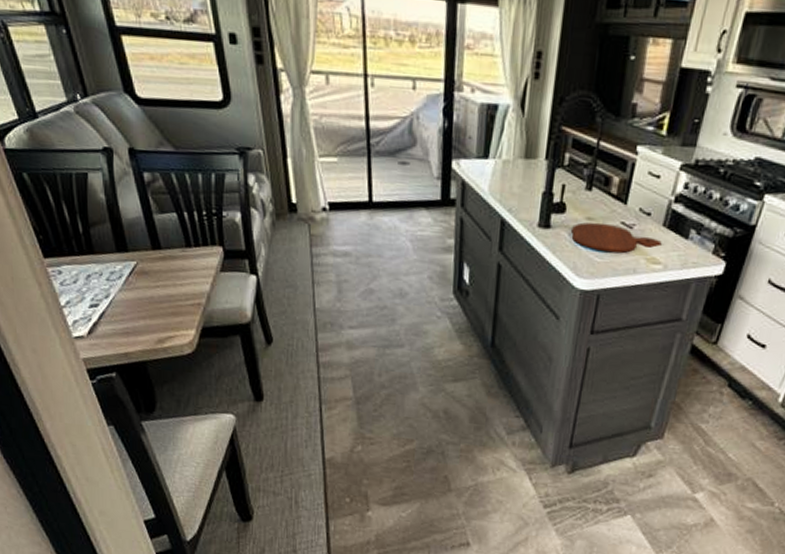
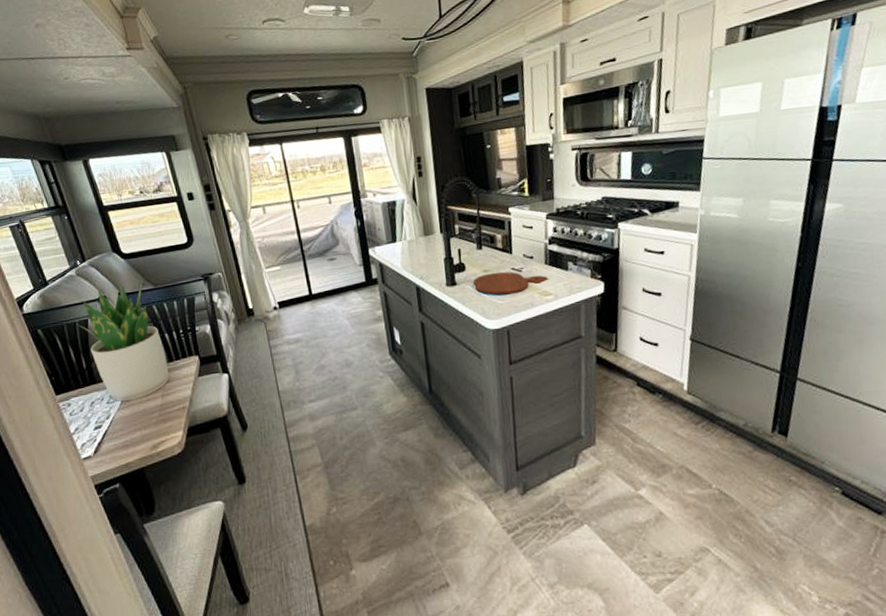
planter: none [73,134,185,284] -> present [77,279,170,402]

